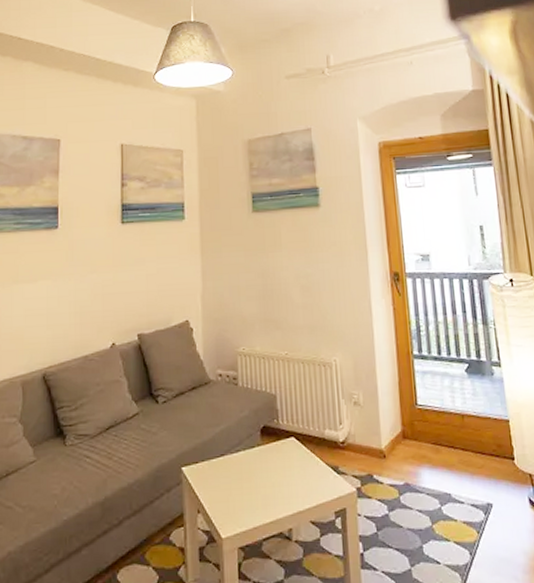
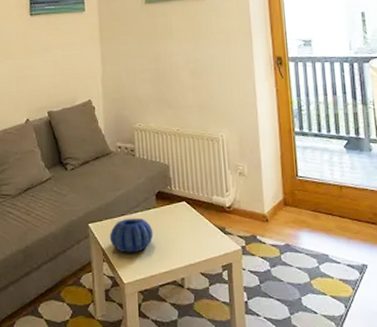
decorative bowl: none [205,458,257,502] -> present [109,218,154,253]

